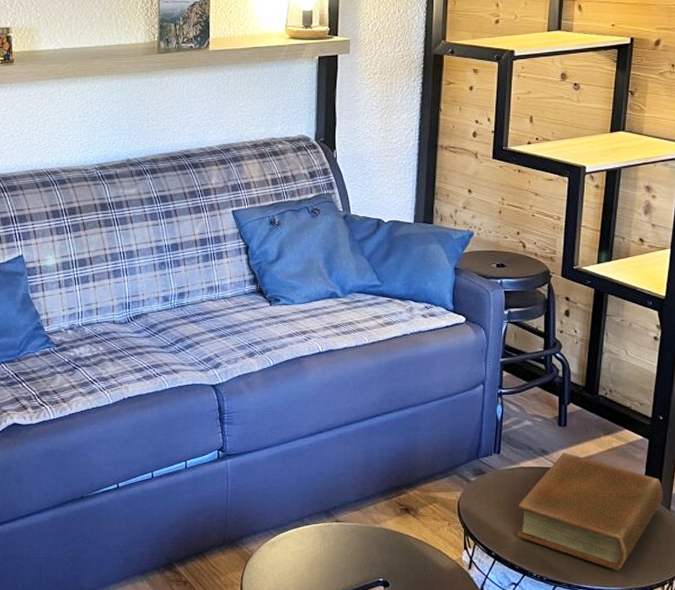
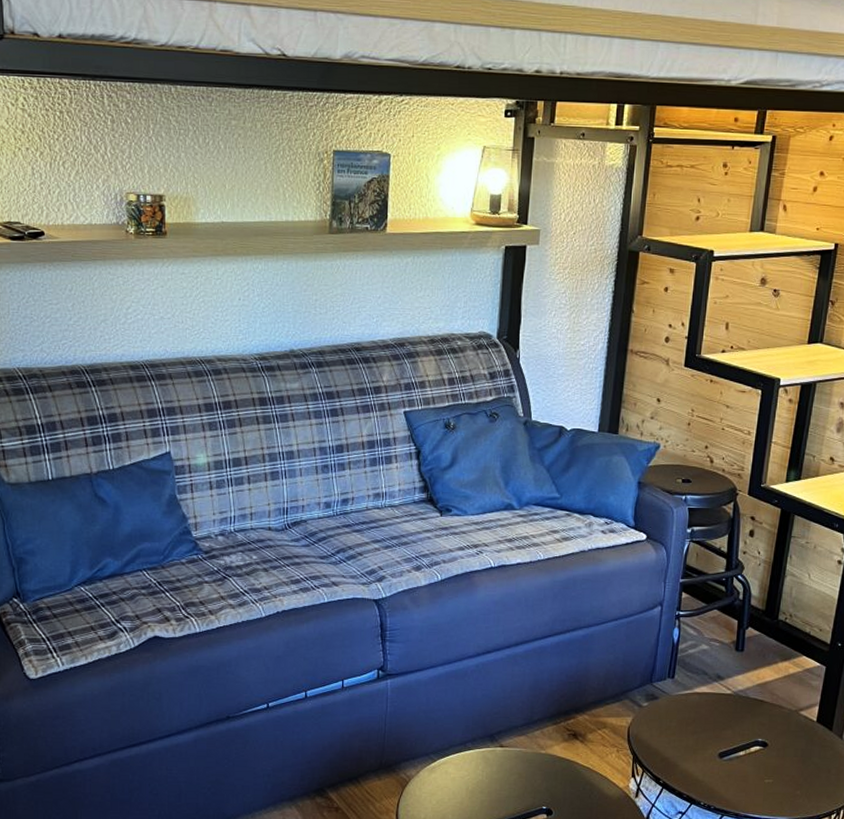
book: present [516,452,664,571] -> none [685,678,837,800]

